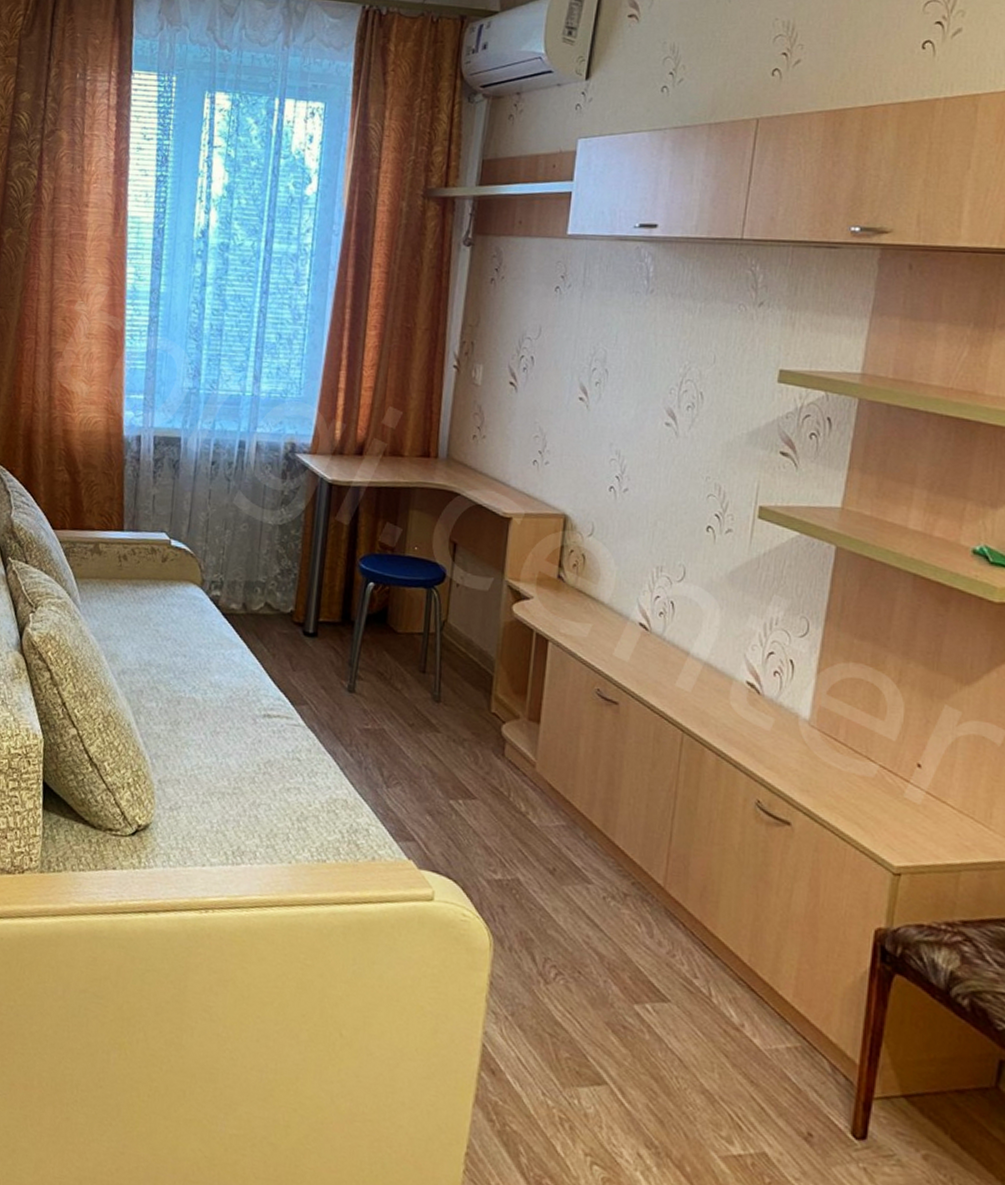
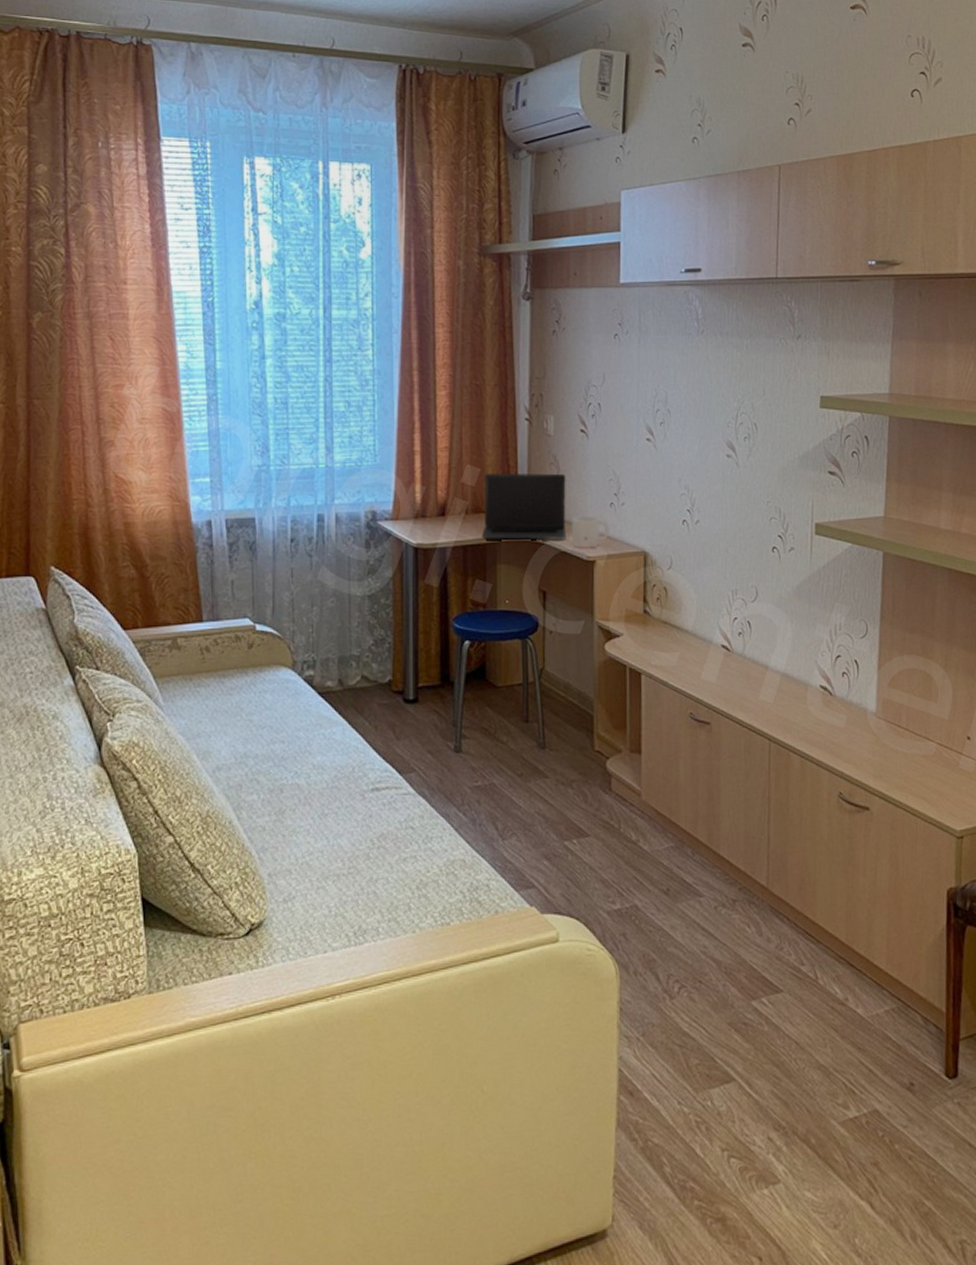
laptop computer: none [397,417,490,493] -> present [482,473,567,541]
mug: none [488,469,530,505] -> present [571,515,609,548]

